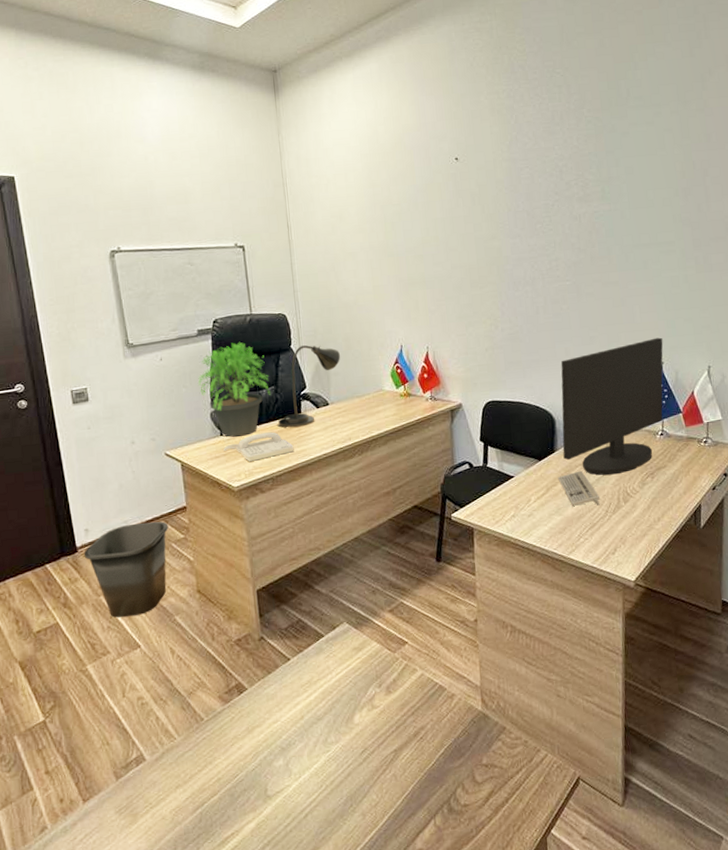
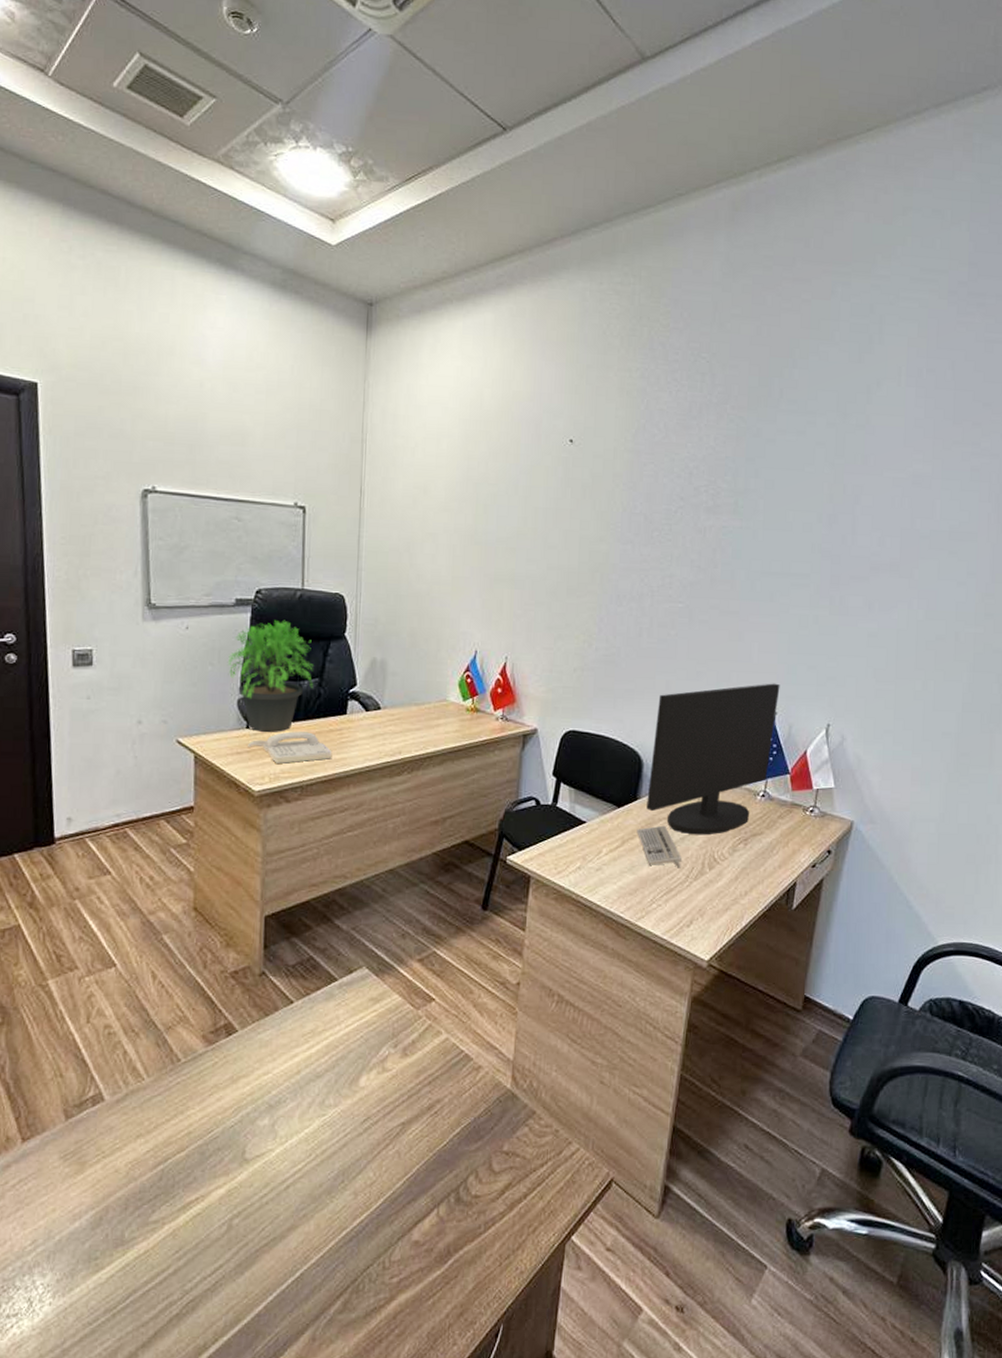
waste bin: present [83,521,169,618] -> none [62,818,169,928]
desk lamp: present [276,345,340,429] -> none [315,635,402,731]

